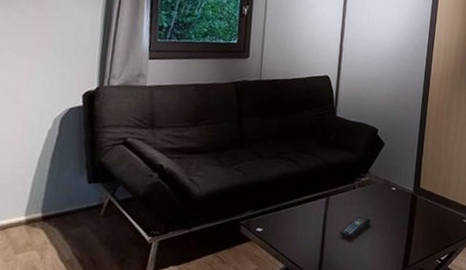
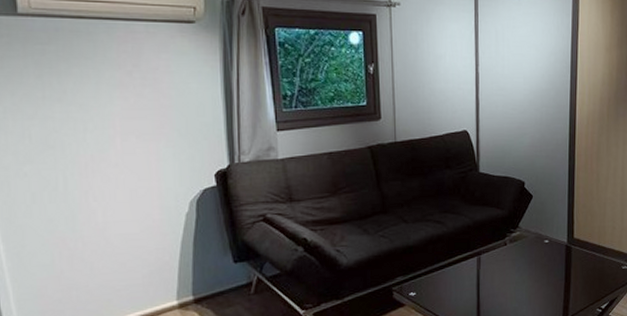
remote control: present [339,216,372,238] -> none [495,272,526,295]

